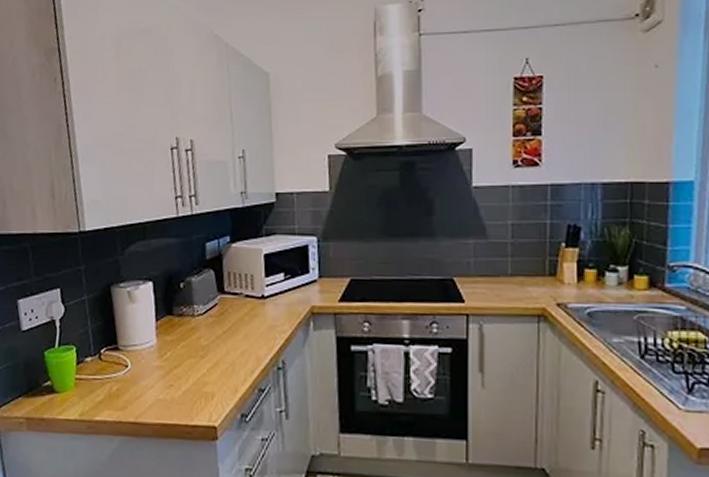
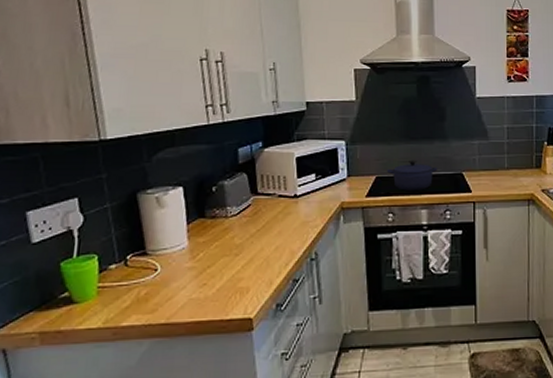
cooking pot: none [362,260,422,299] -> present [386,160,437,192]

